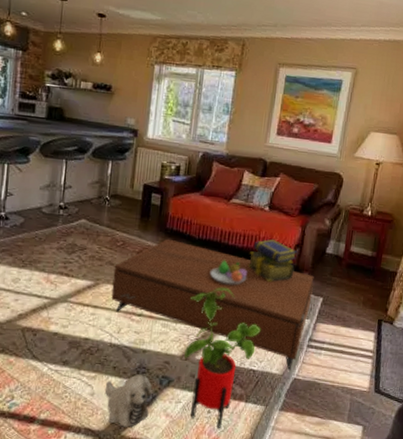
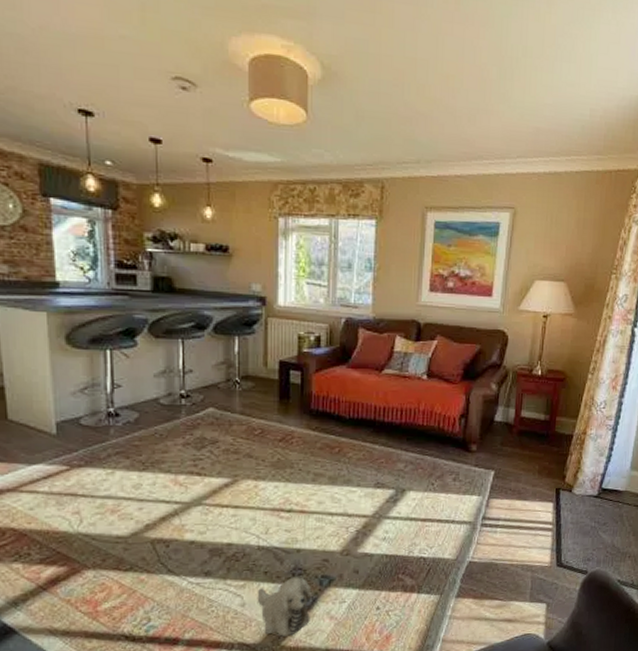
coffee table: present [111,238,314,371] -> none [254,421,483,554]
house plant: present [184,288,261,428] -> none [345,471,429,625]
fruit bowl: present [211,260,247,285] -> none [367,439,408,467]
stack of books: present [247,238,298,281] -> none [408,410,463,458]

